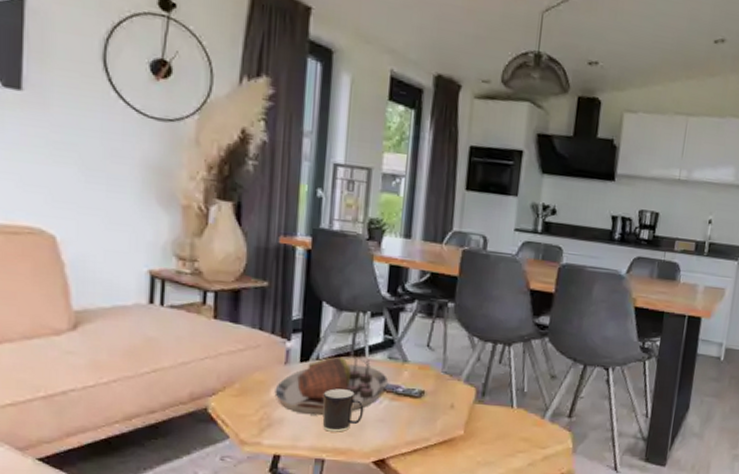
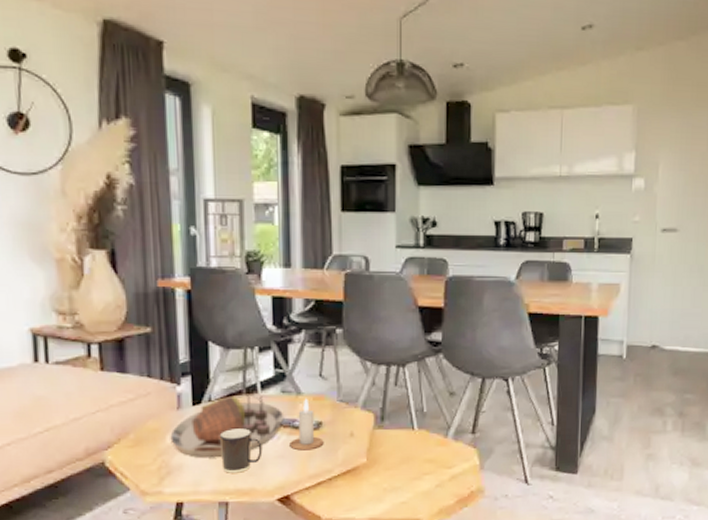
candle: none [390,366,424,417] -> present [290,398,324,451]

